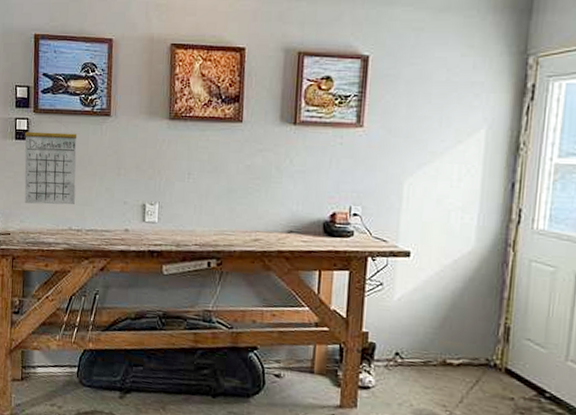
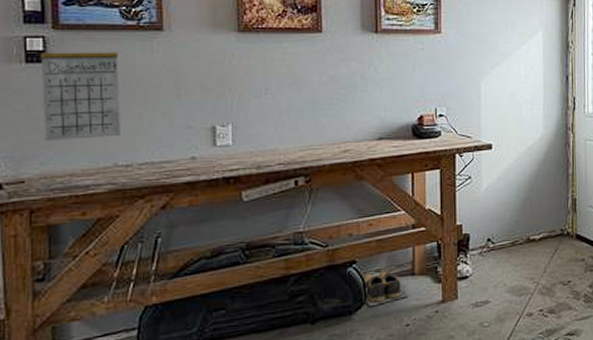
shoes: none [261,362,306,395] -> present [361,271,409,307]

